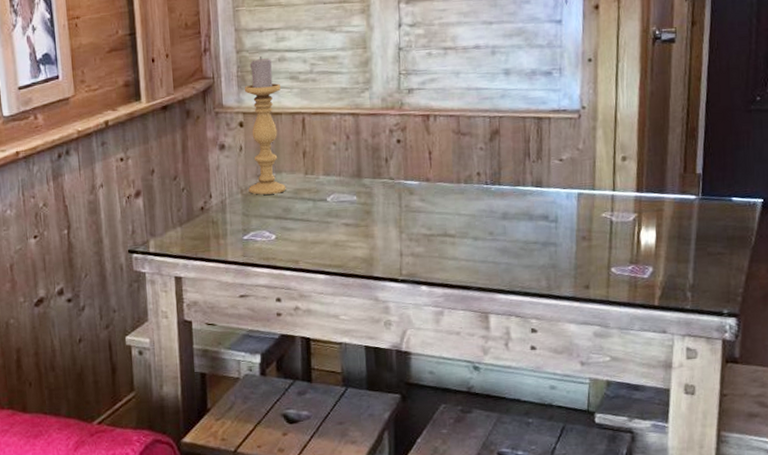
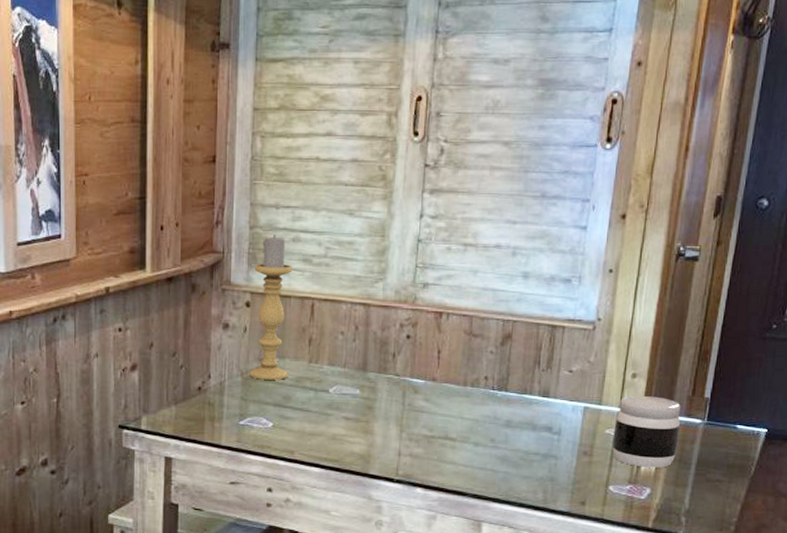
jar: none [609,177,676,247] -> present [612,395,681,468]

